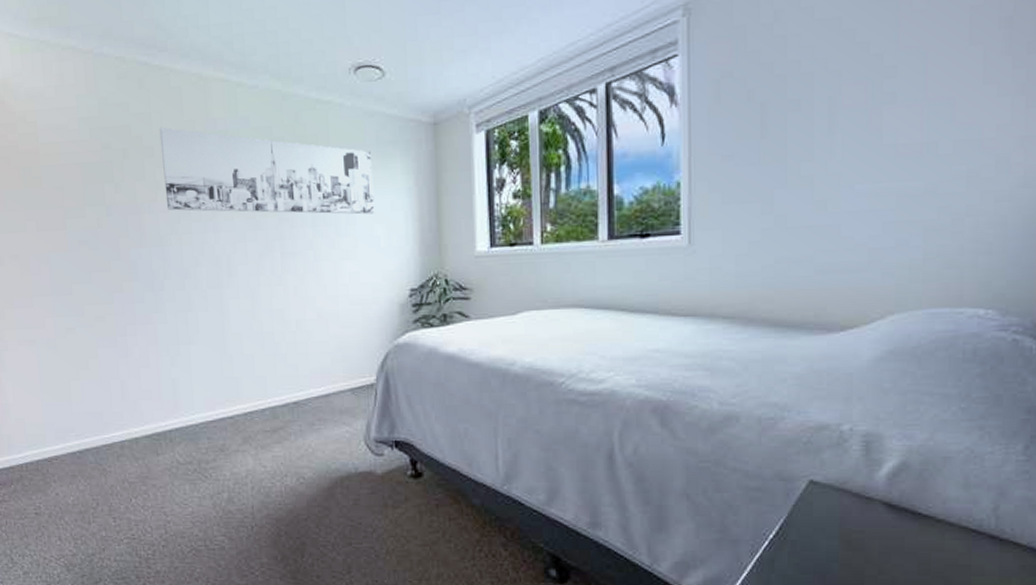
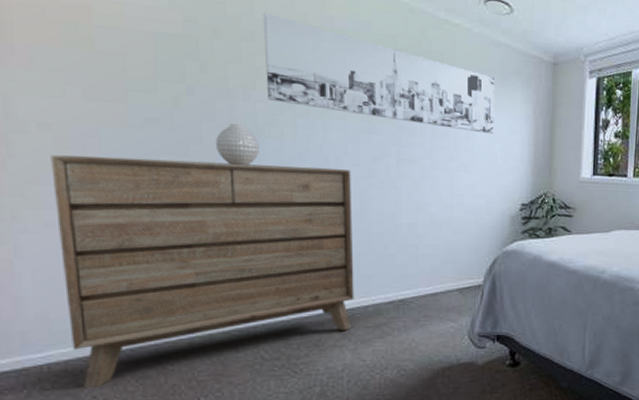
dresser: none [19,269,252,486] -> present [50,155,354,389]
vase: none [129,237,164,276] -> present [215,124,259,166]

